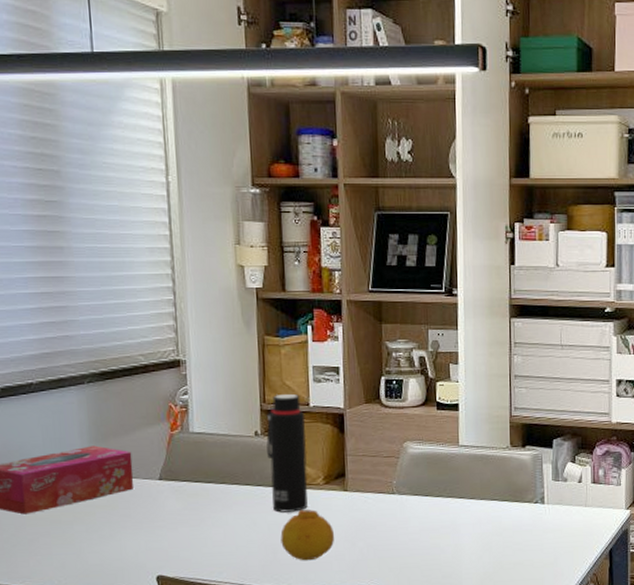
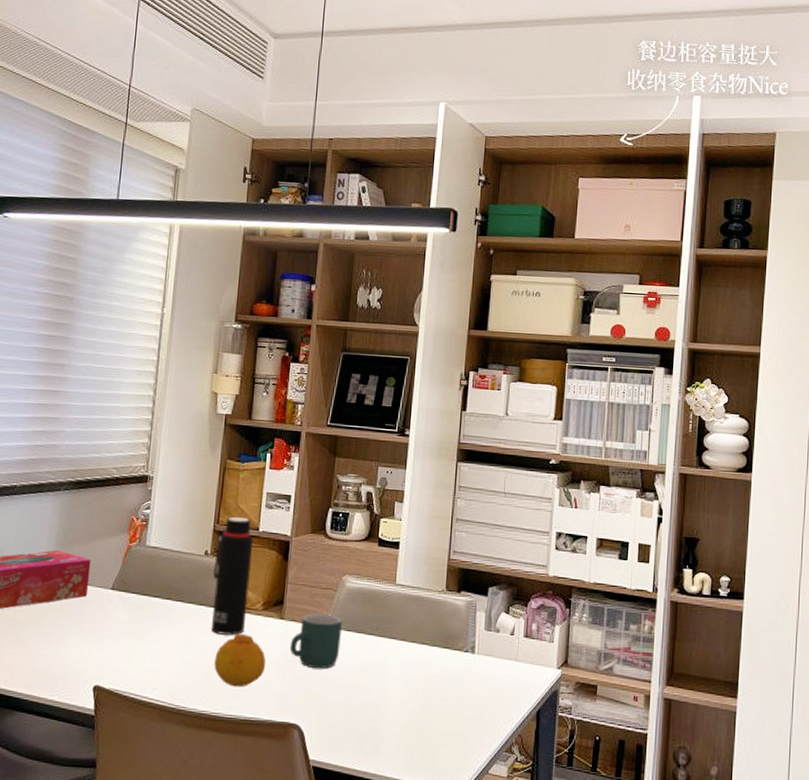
mug: none [357,481,409,535] -> present [289,613,342,669]

